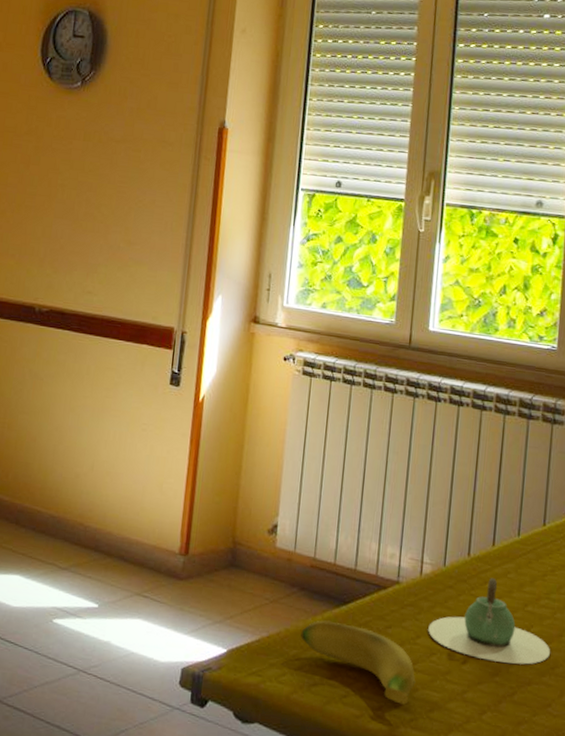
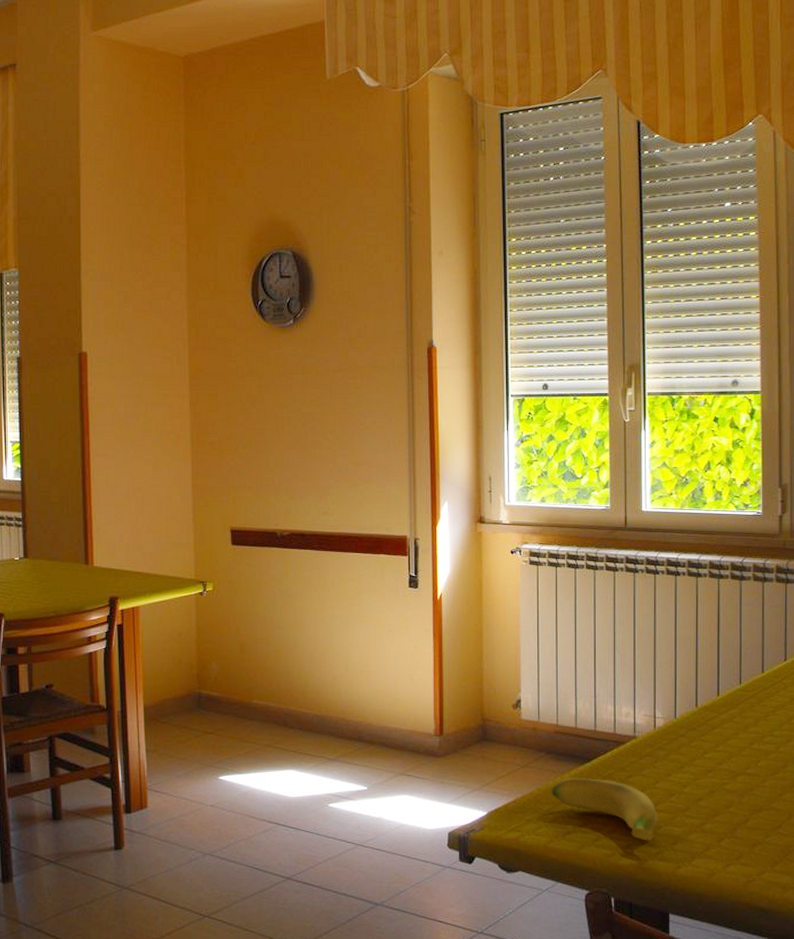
teapot: present [428,578,550,665] -> none [666,724,777,795]

